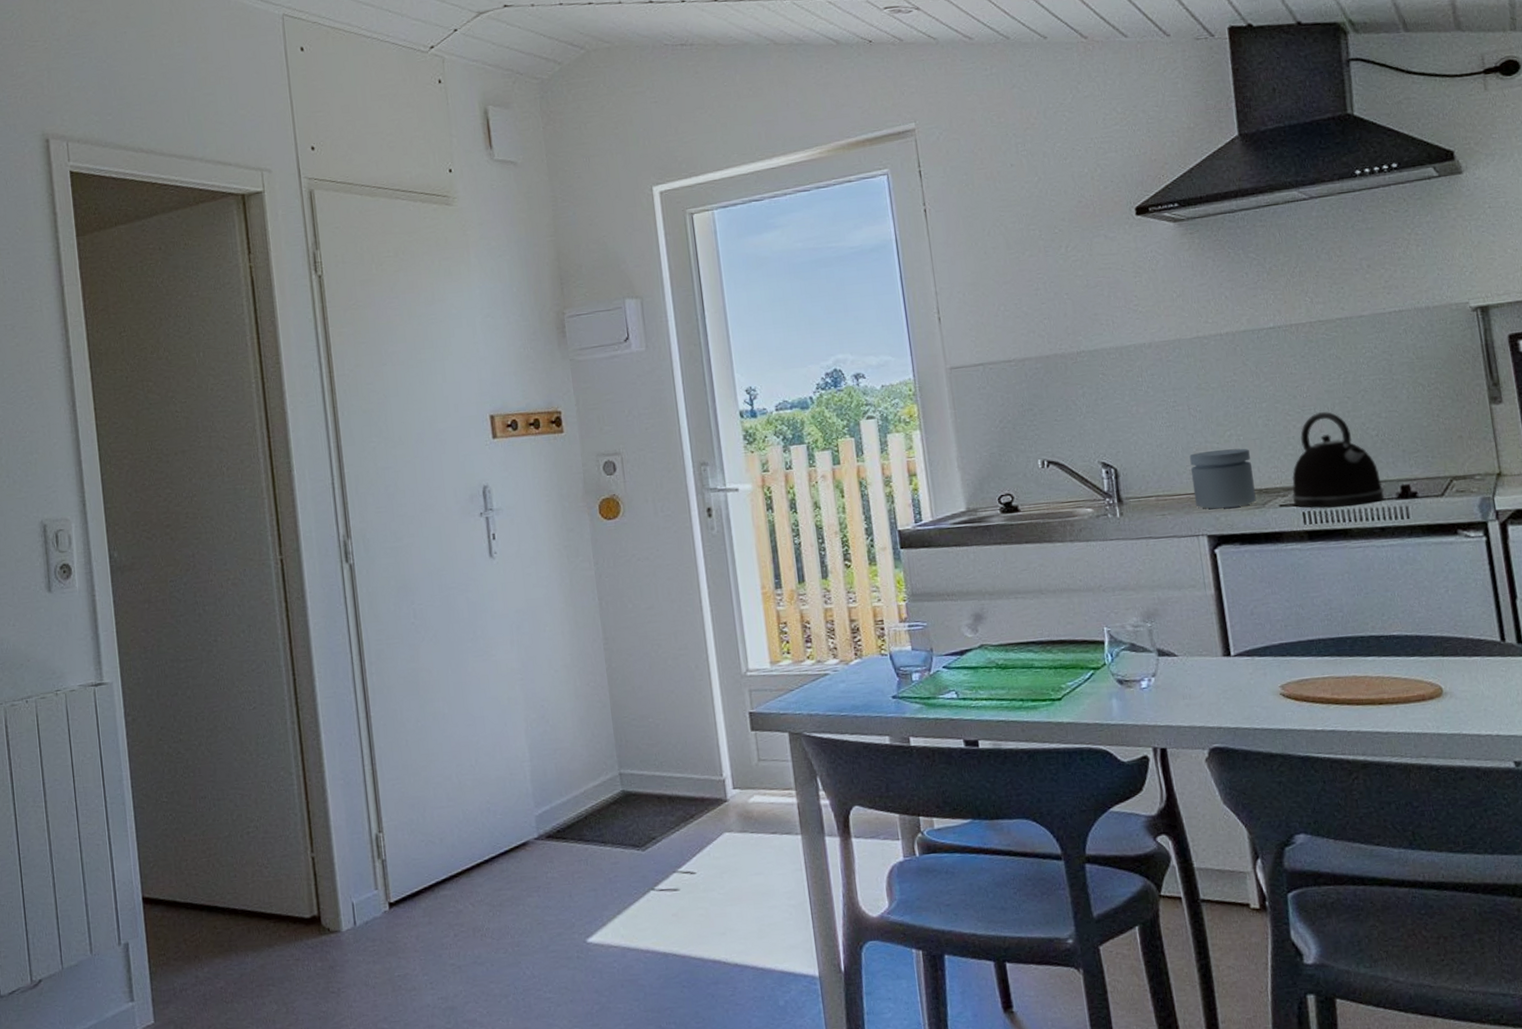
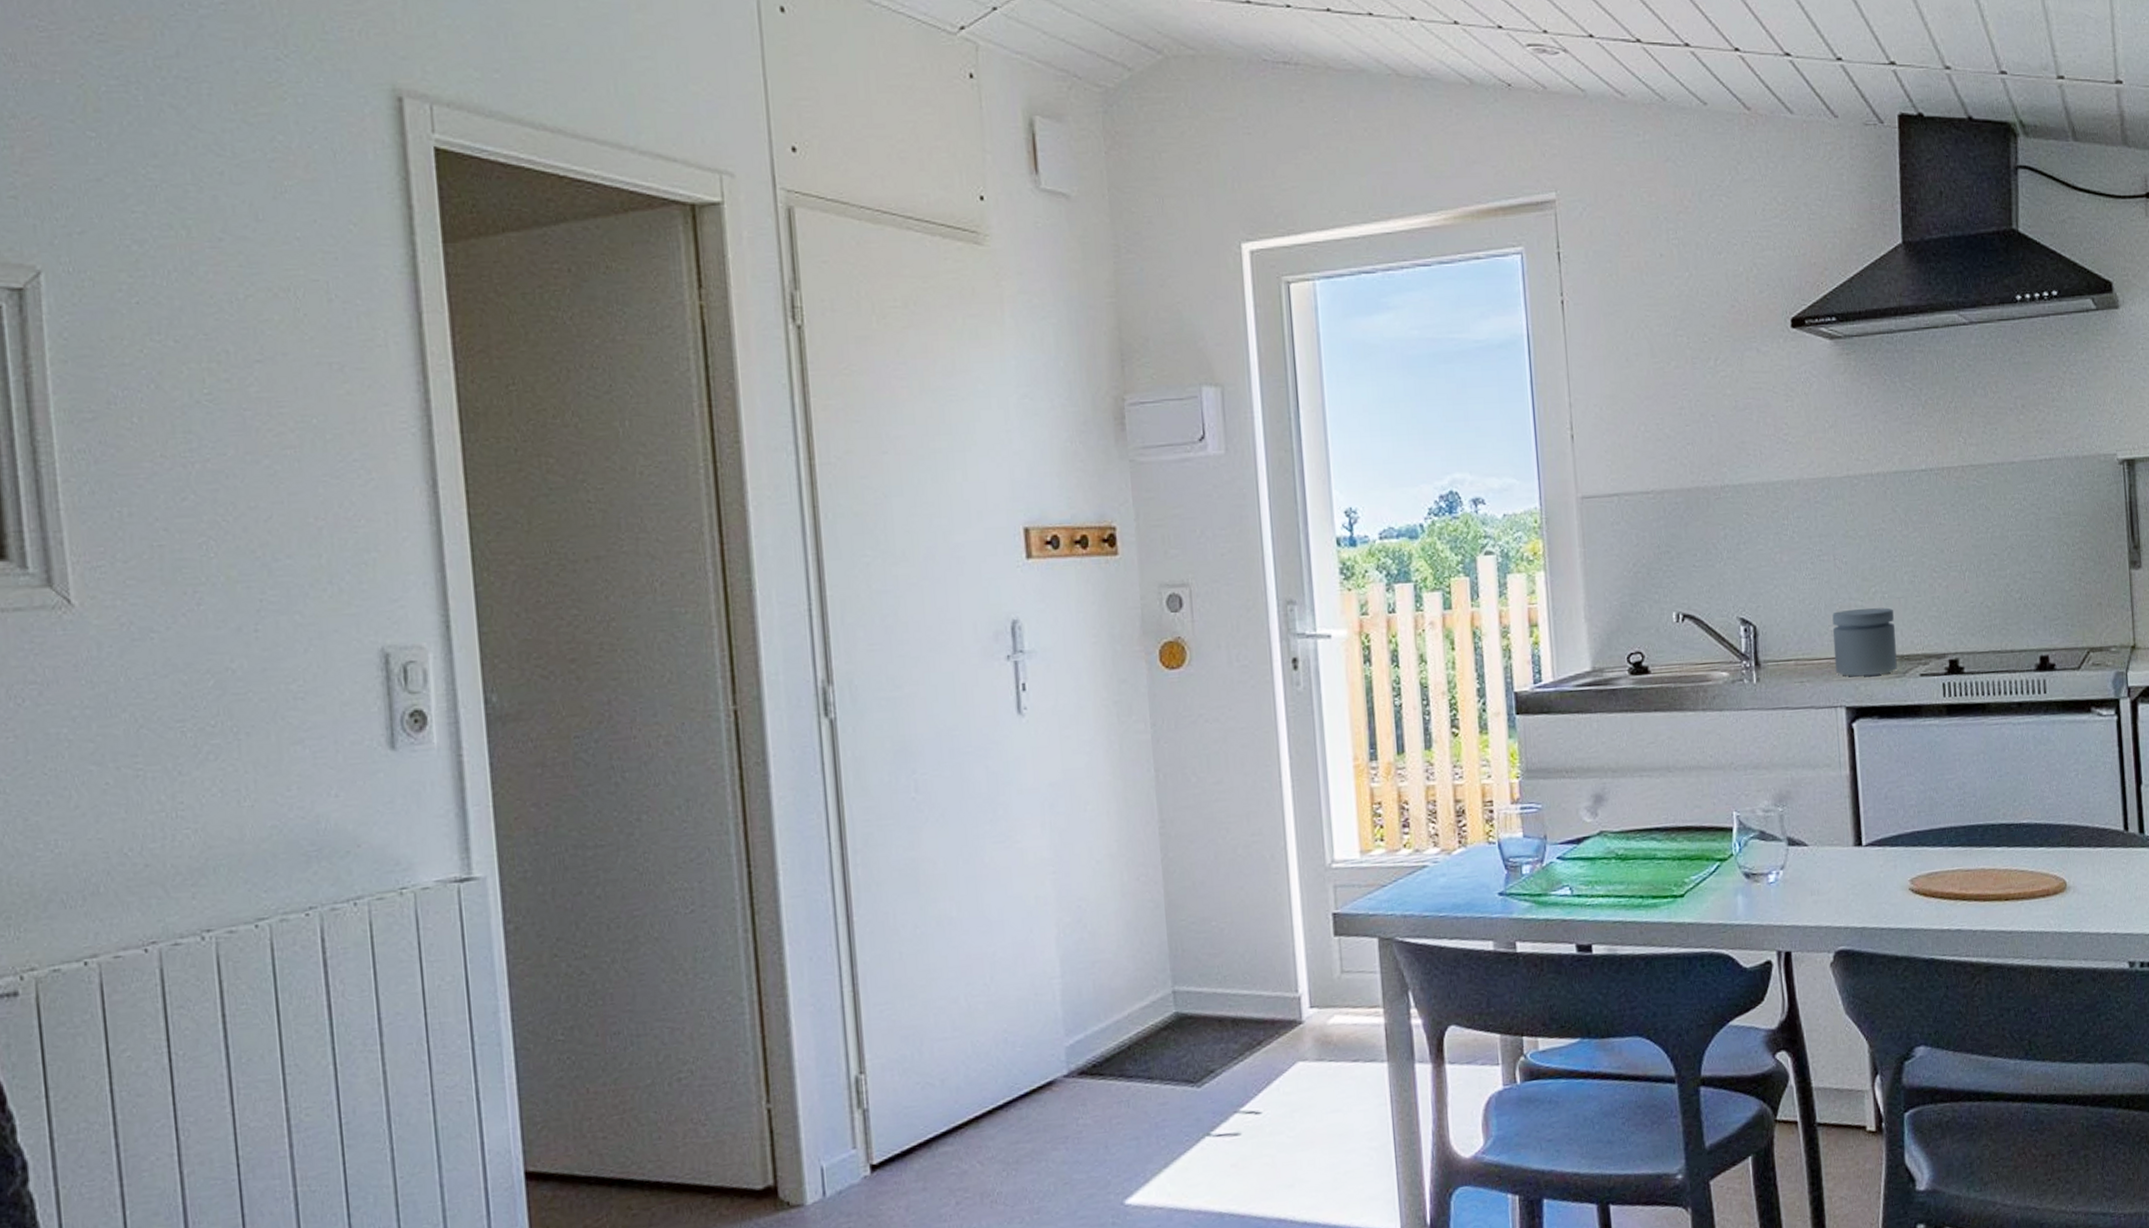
kettle: present [1291,412,1385,508] -> none [1933,570,2024,679]

